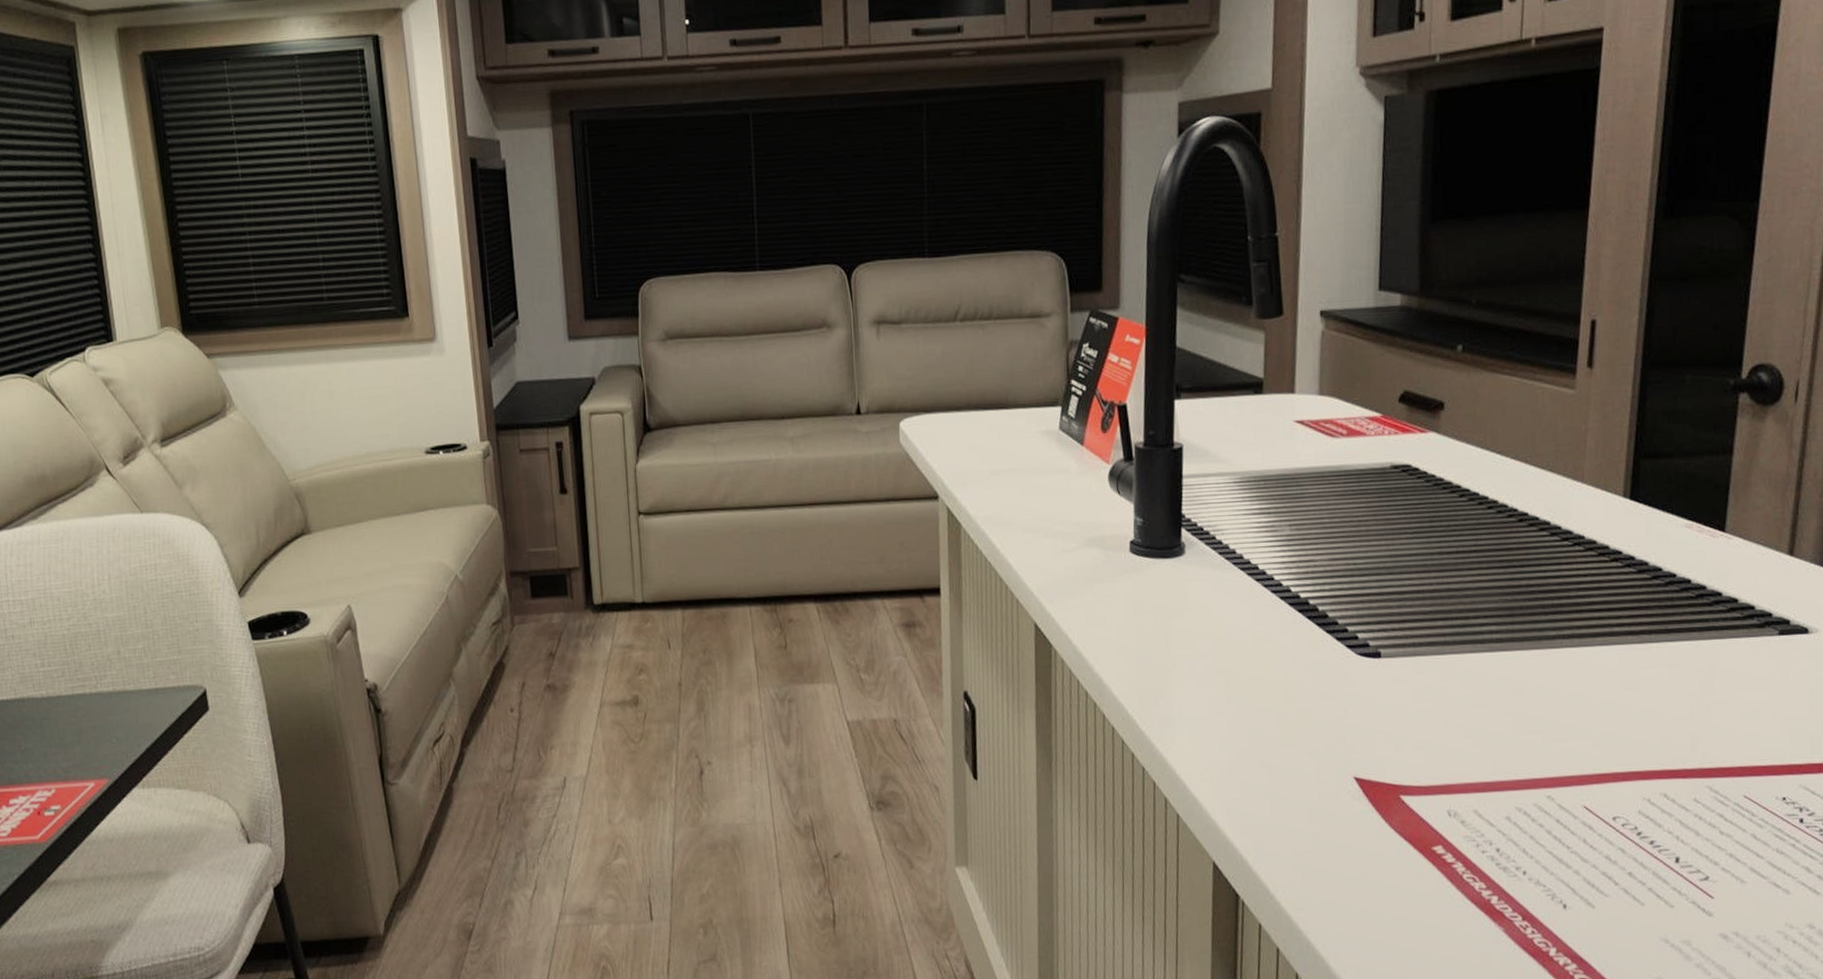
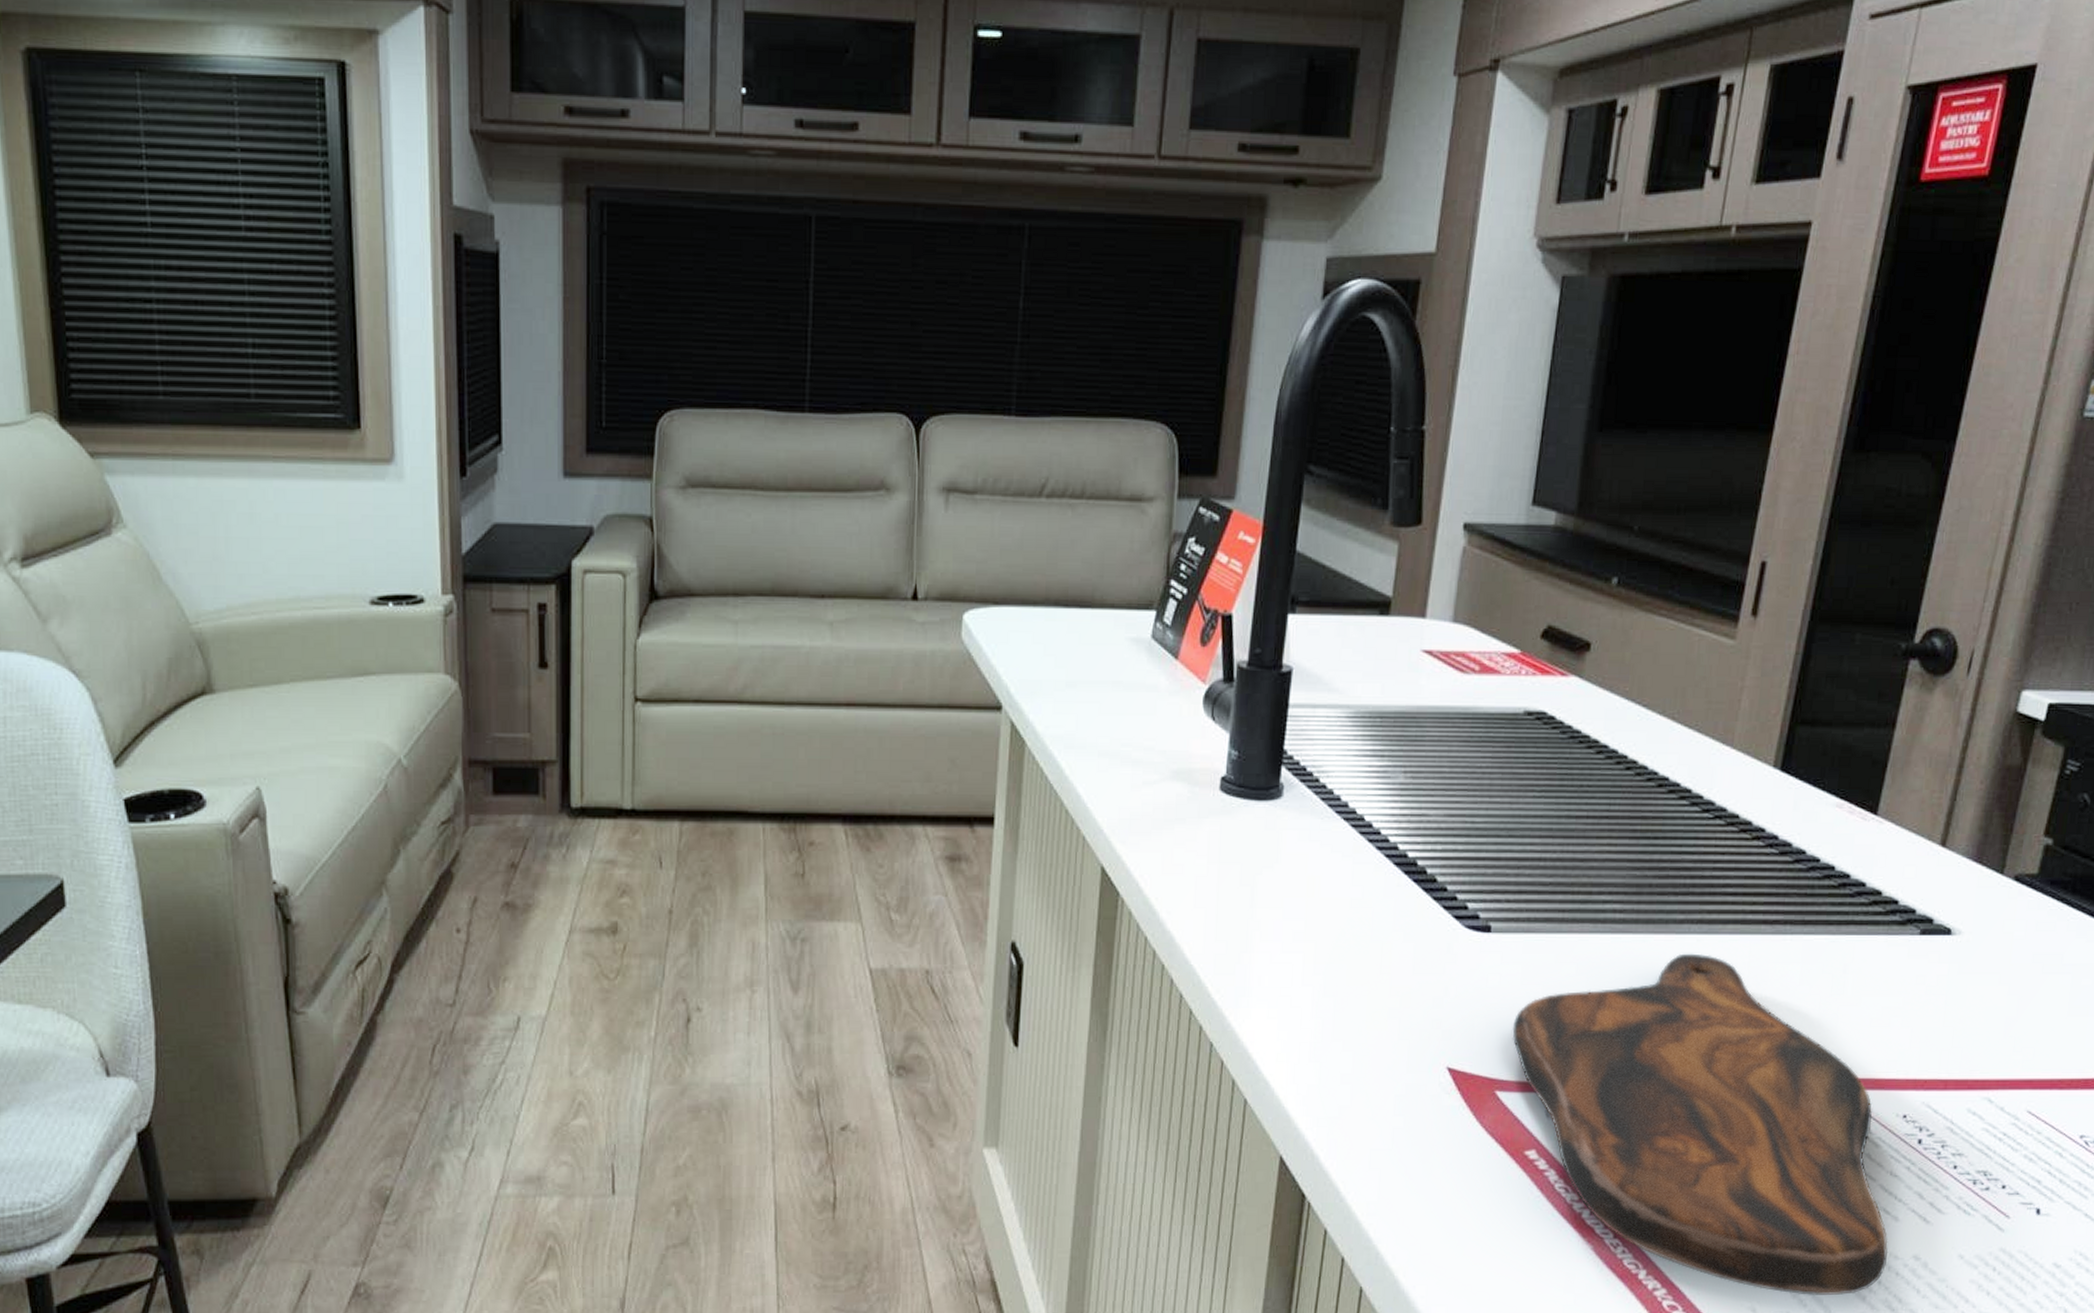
cutting board: none [1409,664,1784,965] -> present [1512,953,1889,1296]

